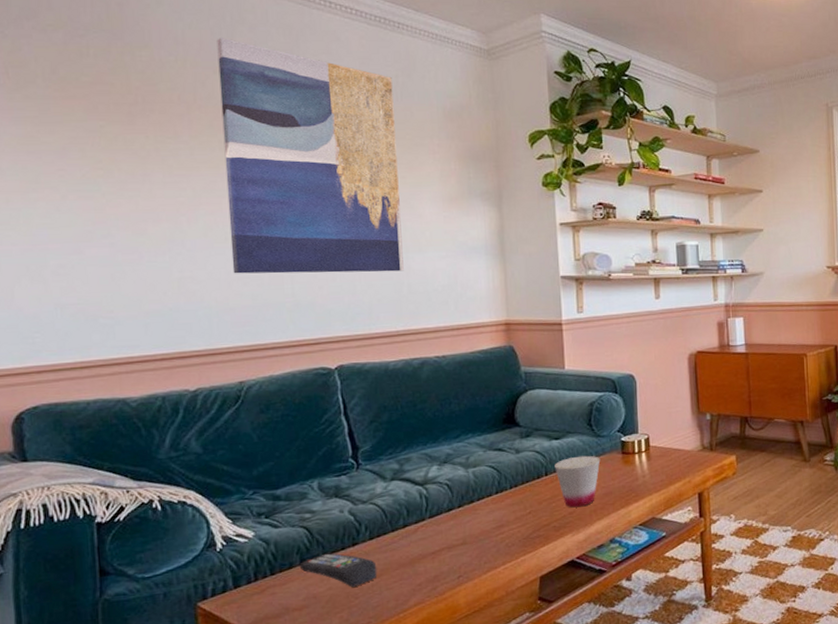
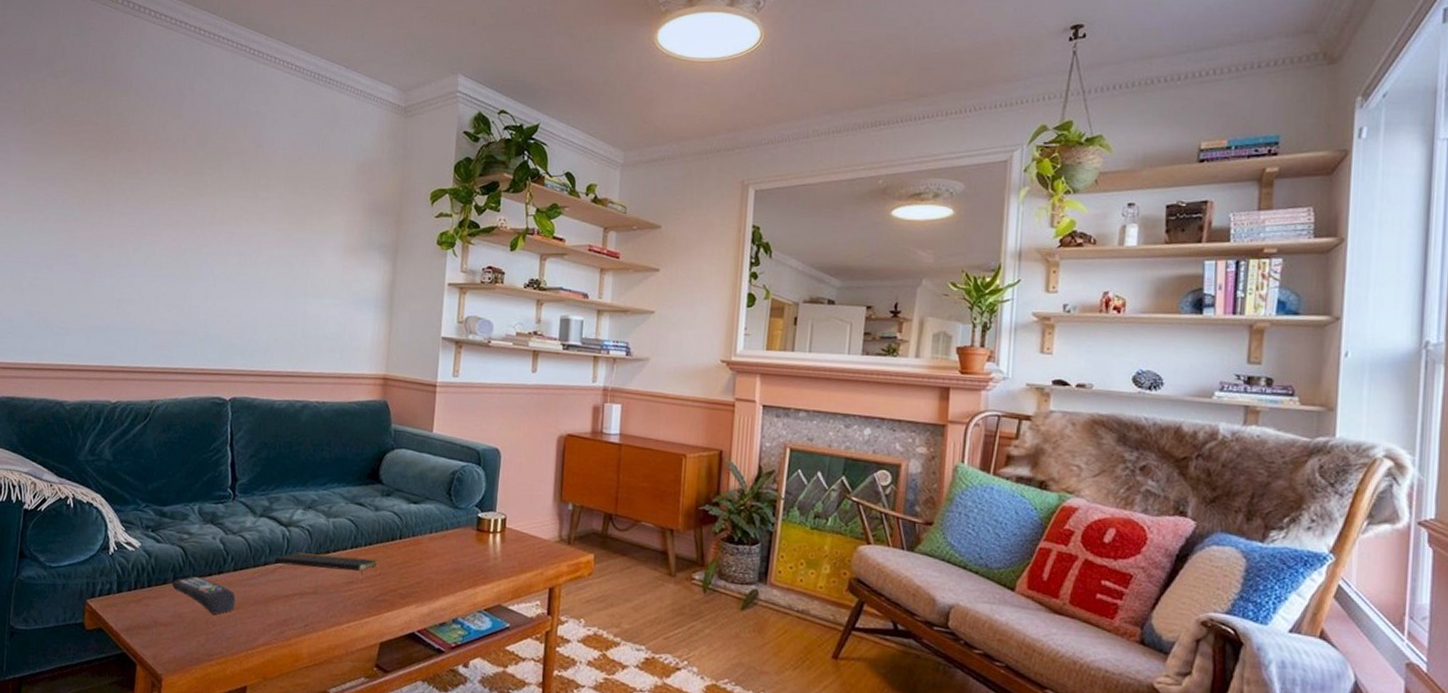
wall art: present [217,38,404,274] -> none [161,87,317,315]
notepad: none [414,499,526,524] -> present [274,552,378,582]
cup: present [554,455,601,508] -> none [409,524,455,579]

